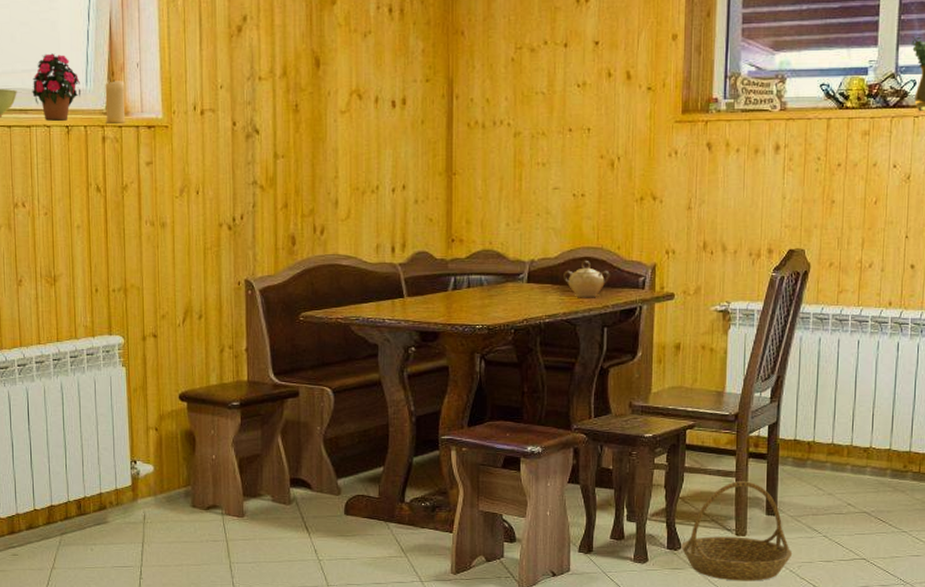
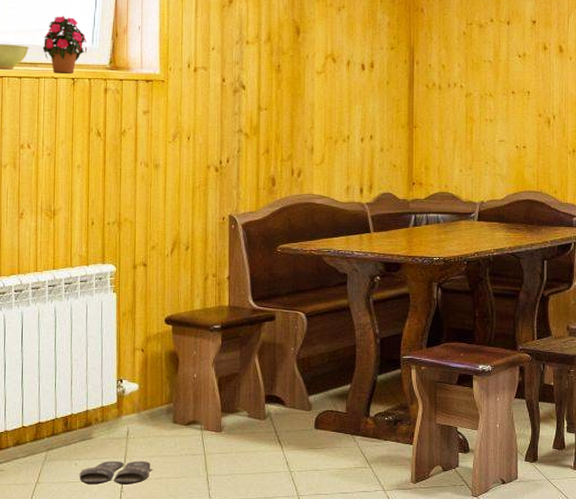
slippers: none [96,546,173,571] -> present [79,460,153,485]
candle: present [105,79,126,124] -> none [107,40,127,77]
sugar bowl: present [563,261,610,297] -> none [509,203,548,234]

